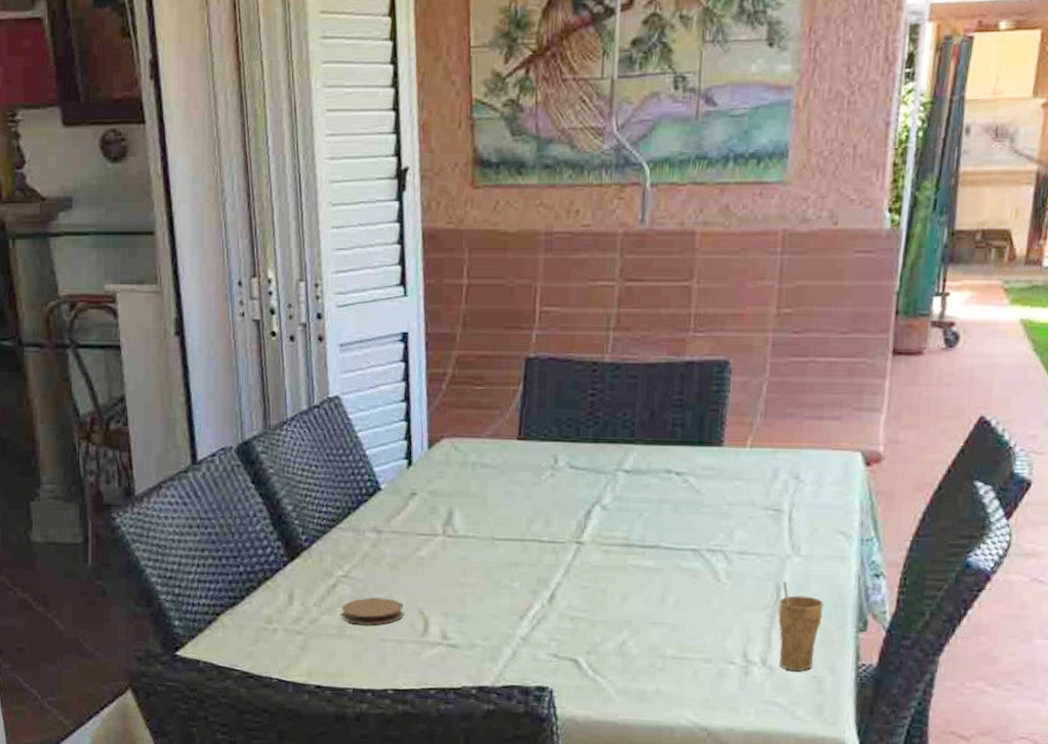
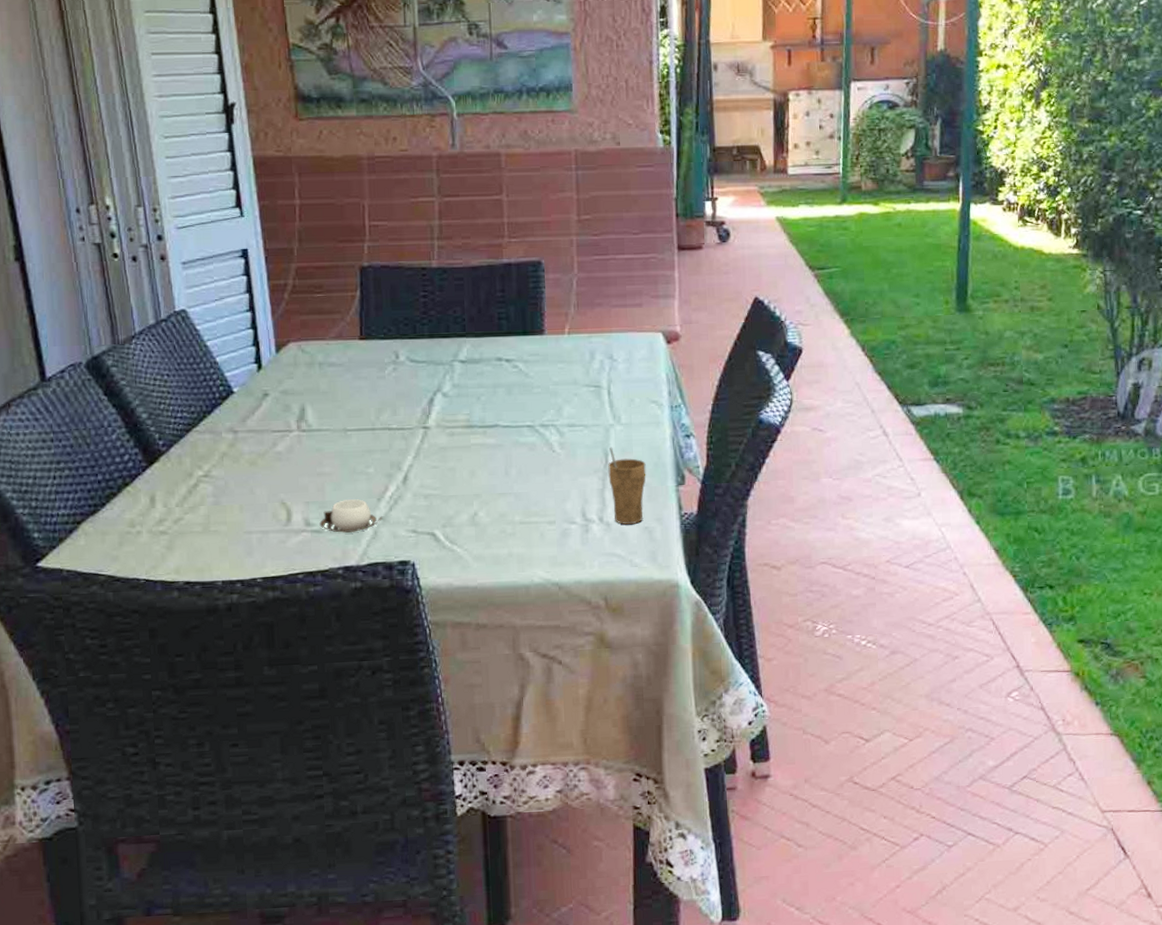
coaster: present [341,597,404,625] -> none [204,493,267,520]
cup: none [457,614,524,651] -> present [319,499,383,533]

